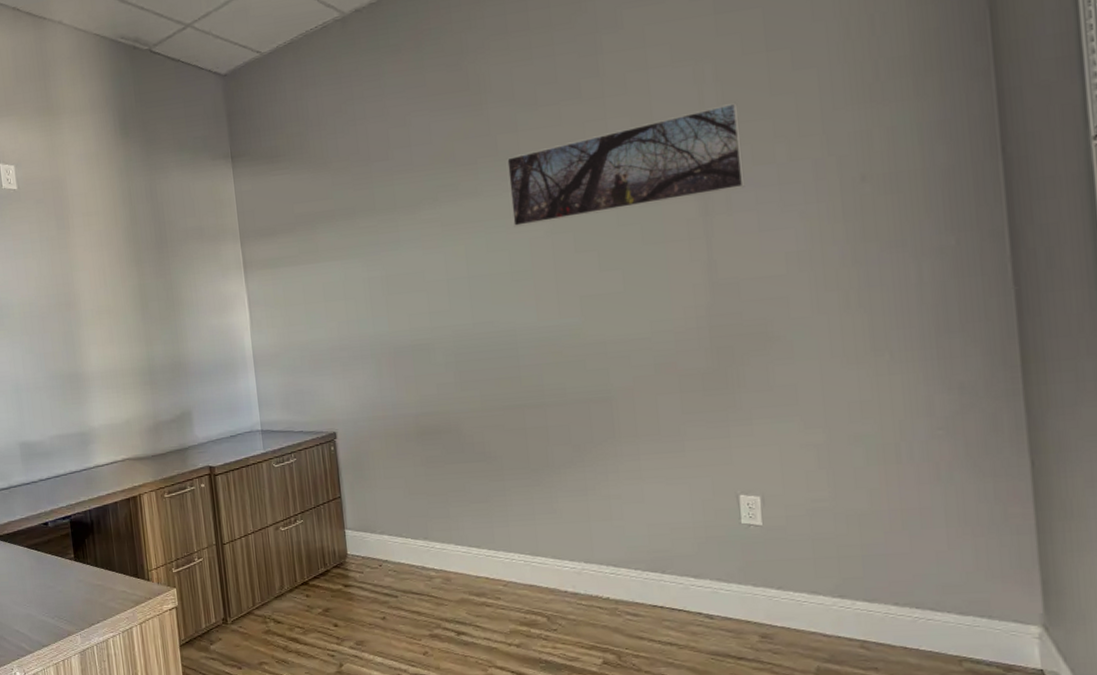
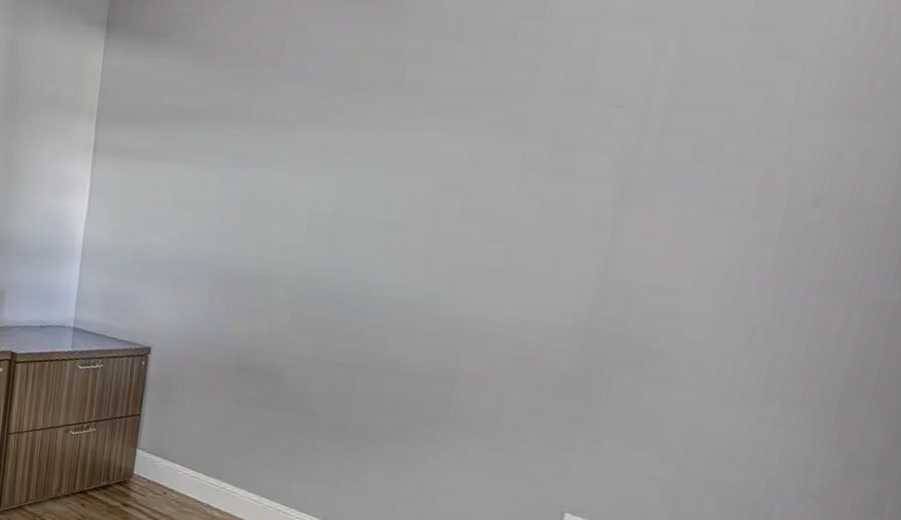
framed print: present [506,102,745,227] -> none [399,82,696,184]

